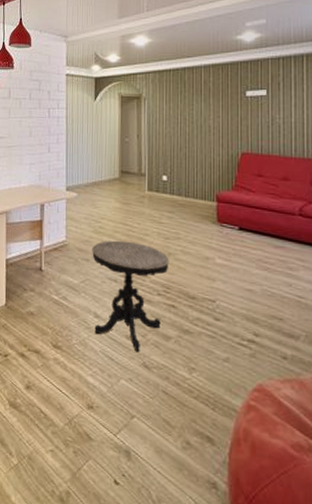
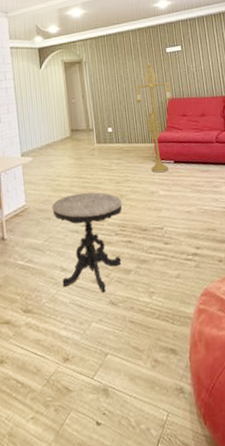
floor lamp: none [199,107,246,238] -> present [134,63,172,173]

